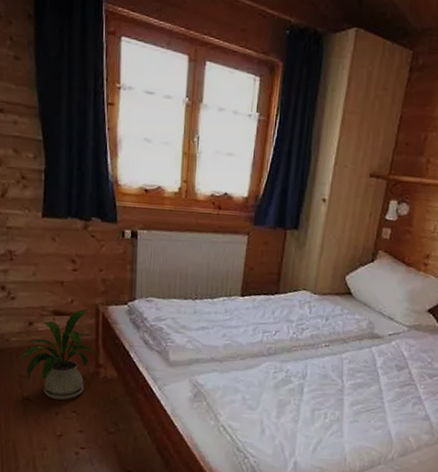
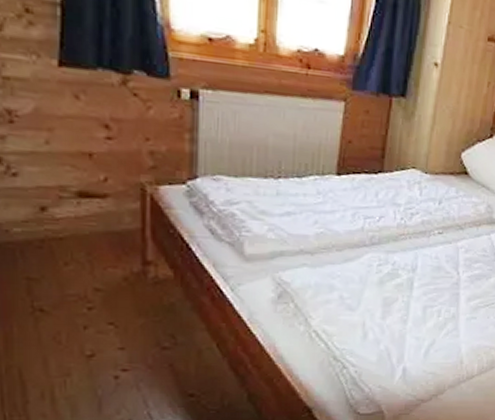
house plant: present [19,310,97,400] -> none [25,190,143,310]

